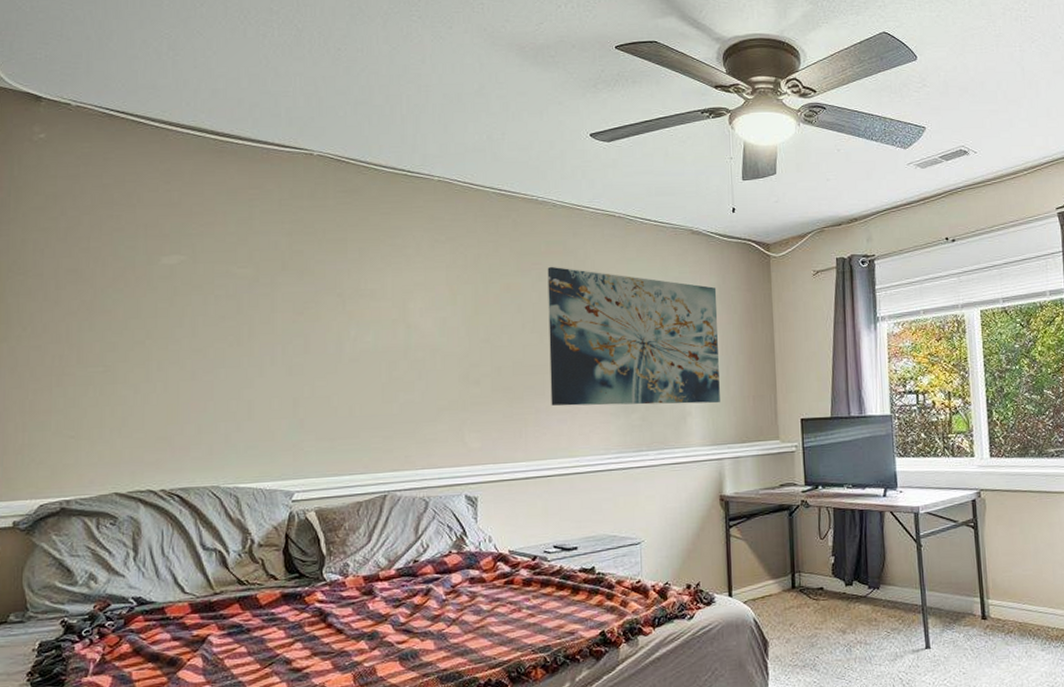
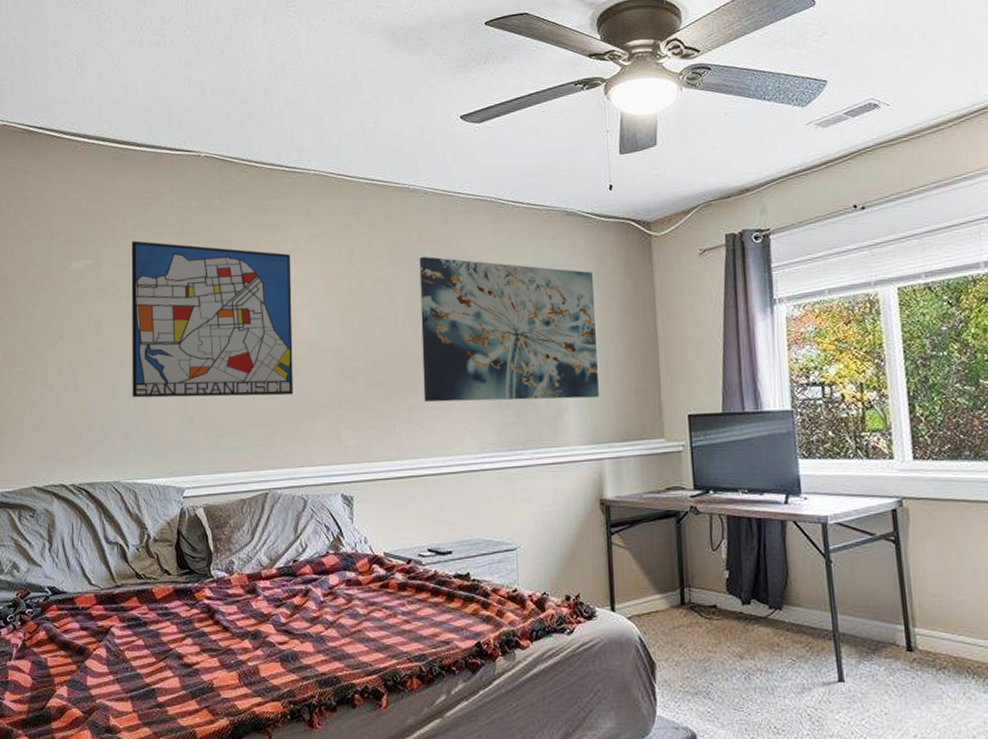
wall art: none [232,238,415,400] -> present [131,240,293,398]

